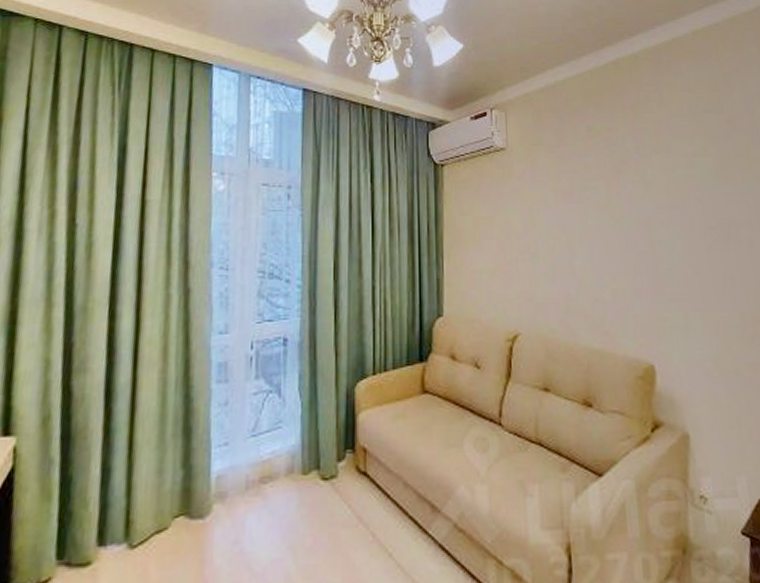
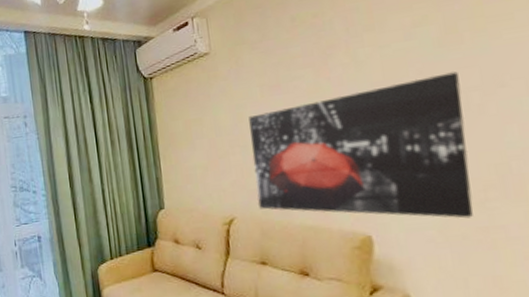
wall art: none [541,205,745,353] -> present [249,71,474,219]

